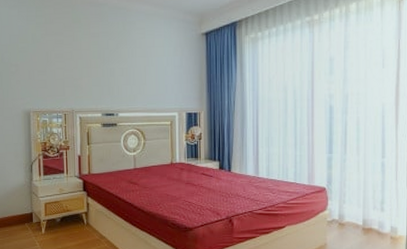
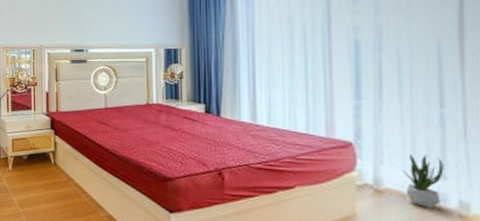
potted plant: none [358,193,383,235] -> present [403,153,444,209]

